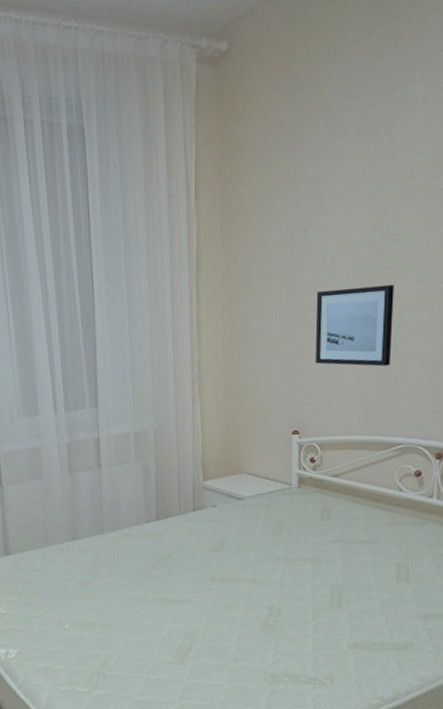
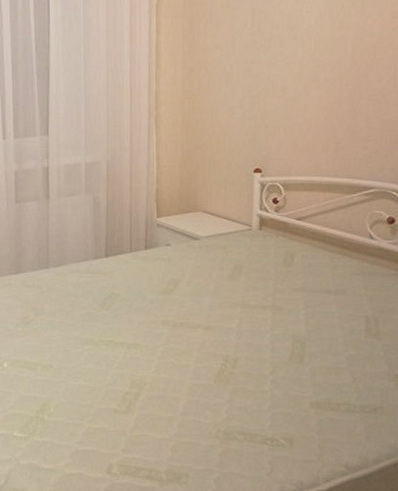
wall art: present [315,284,394,367] -> none [280,19,367,105]

